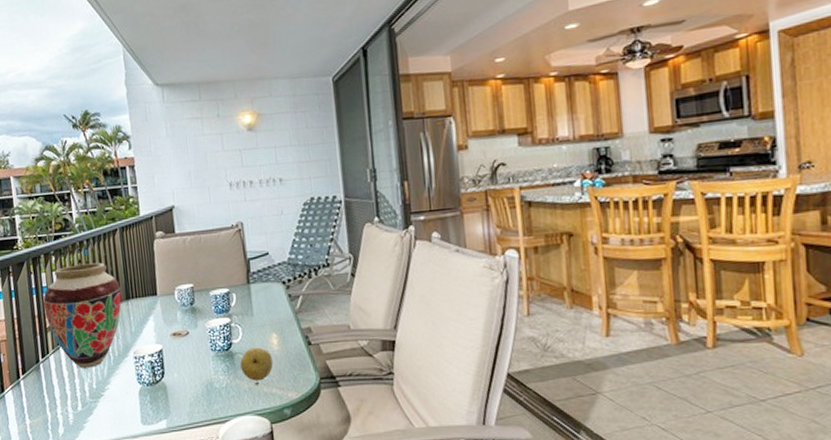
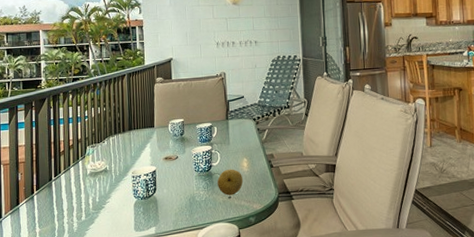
vase: present [42,262,122,368] -> none [58,100,125,185]

